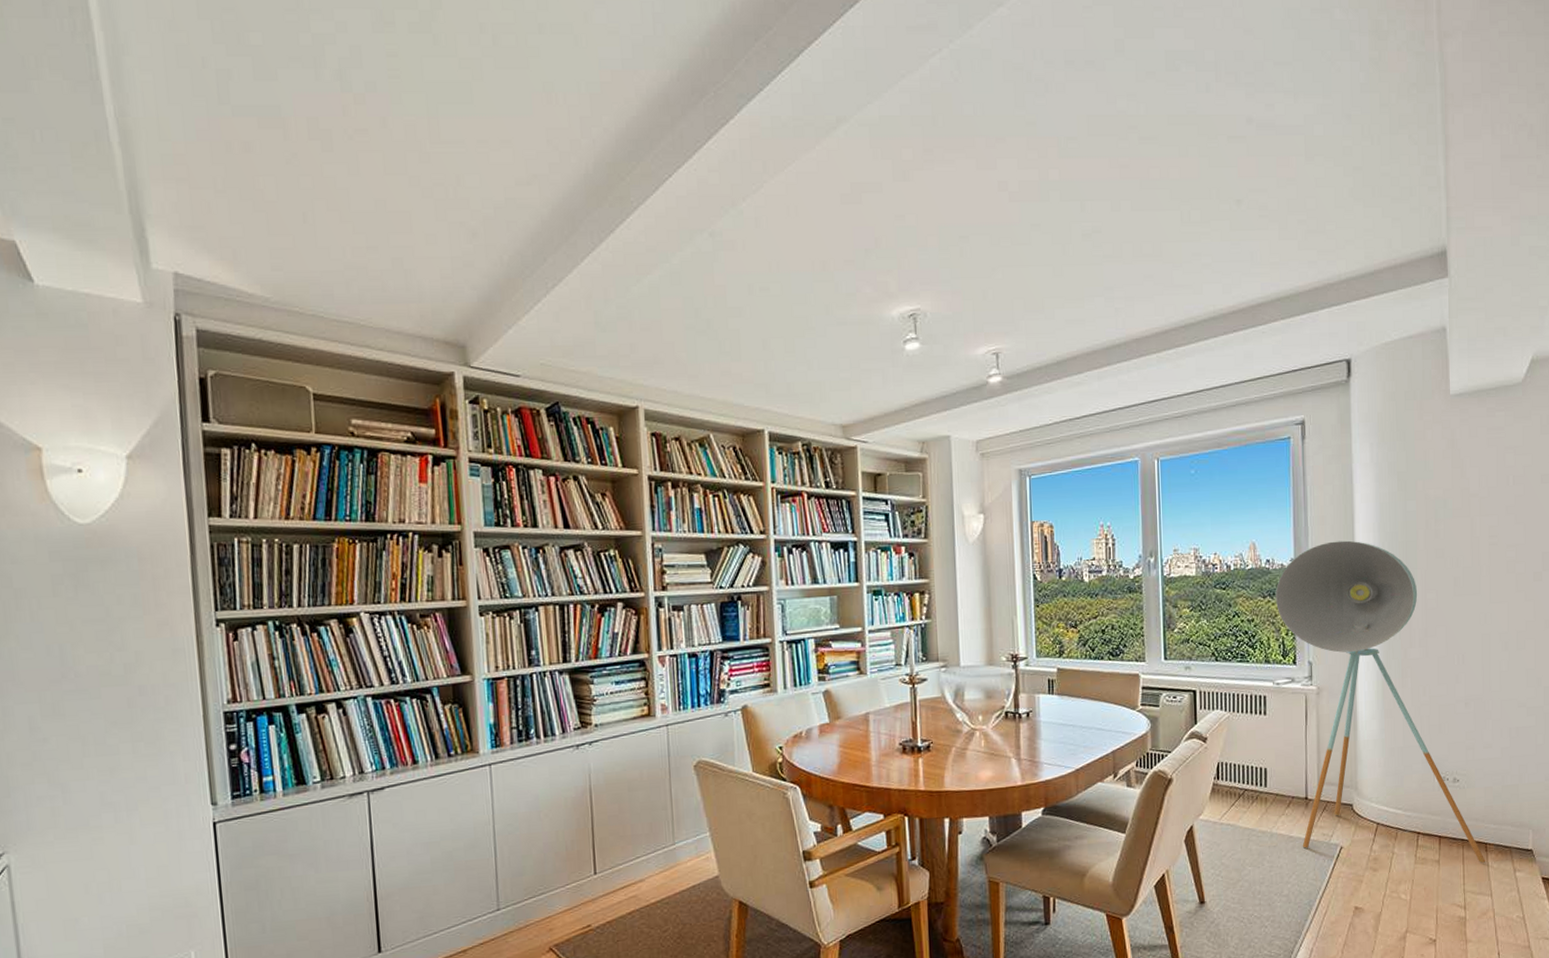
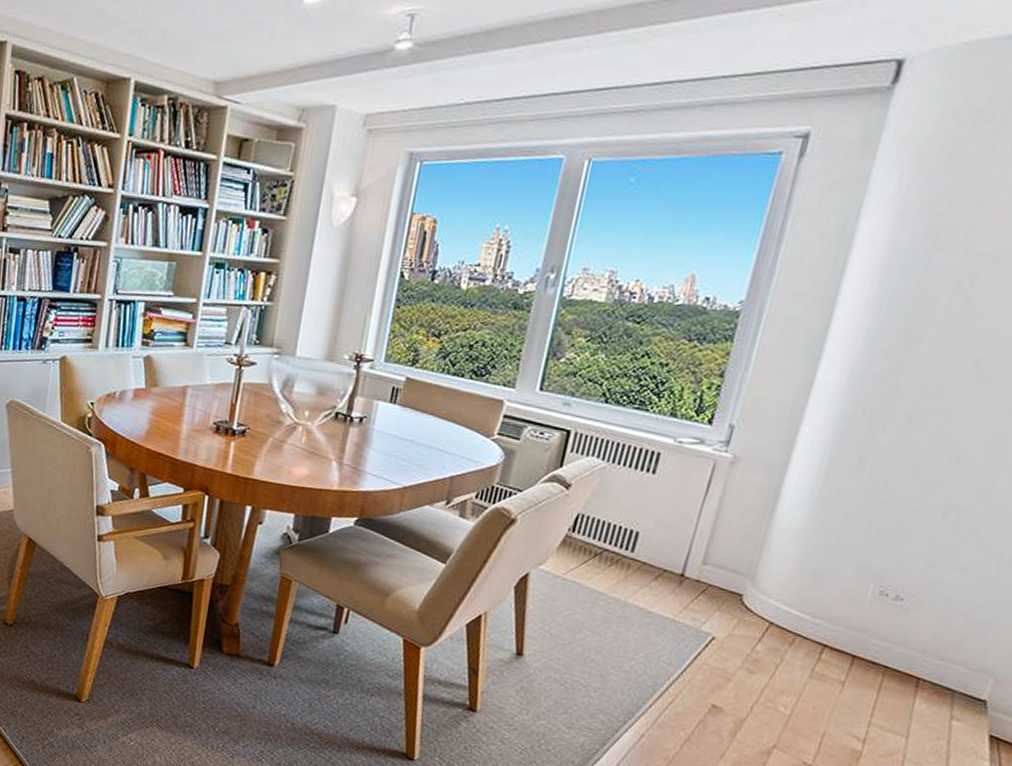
floor lamp: present [1276,540,1486,863] -> none [661,287,916,700]

